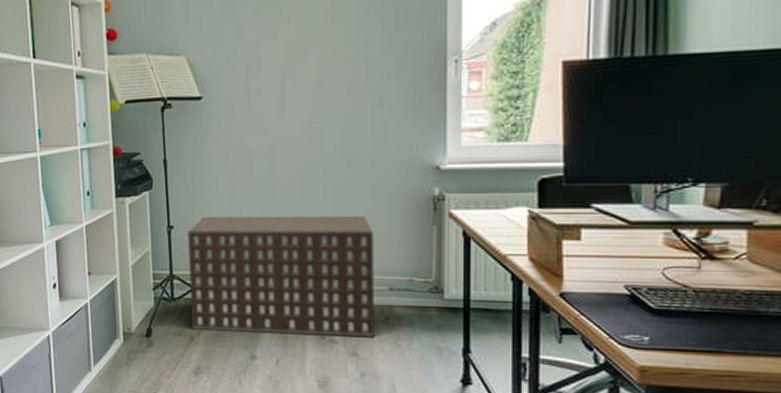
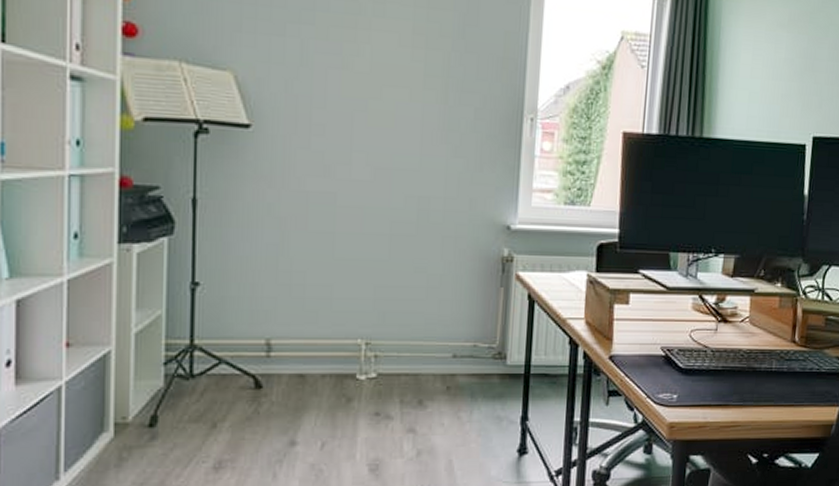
architectural model: present [188,215,374,337] -> none [214,272,440,414]

